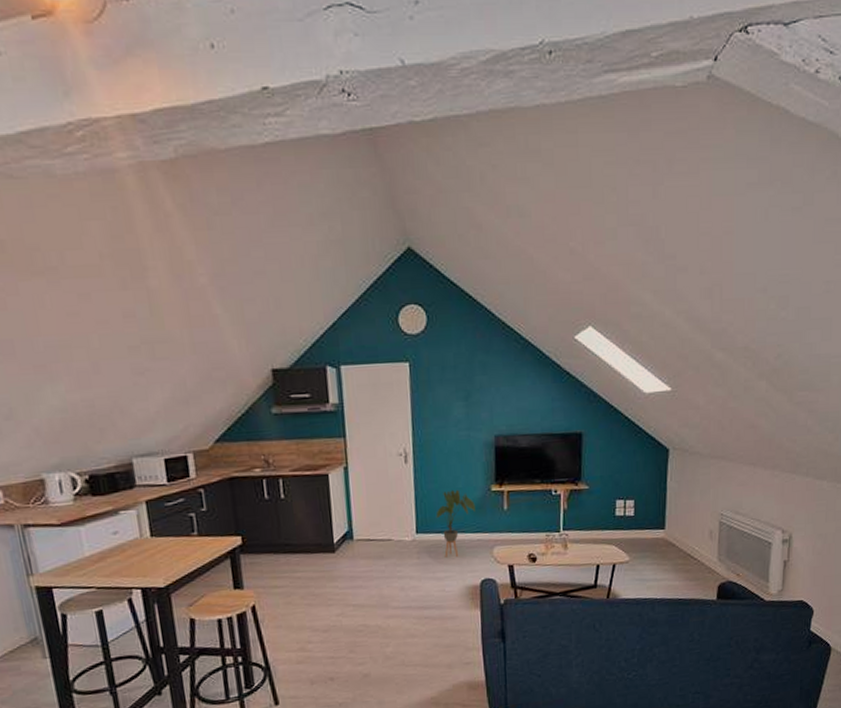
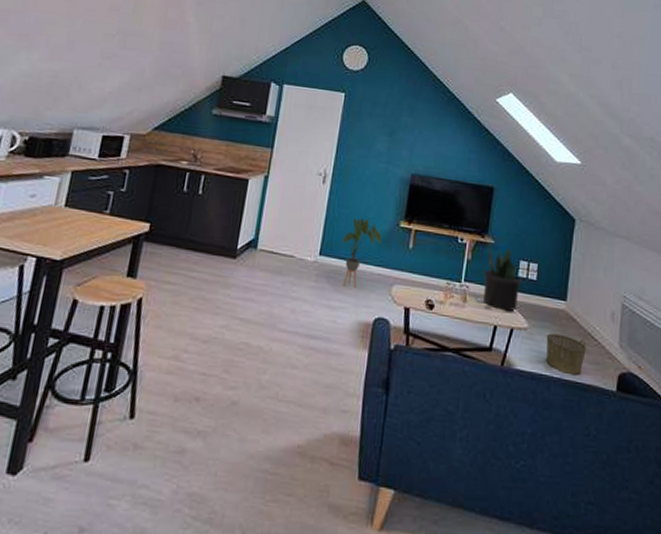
planter: none [582,491,619,550] -> present [483,245,522,312]
basket: none [647,560,686,594] -> present [546,333,586,376]

